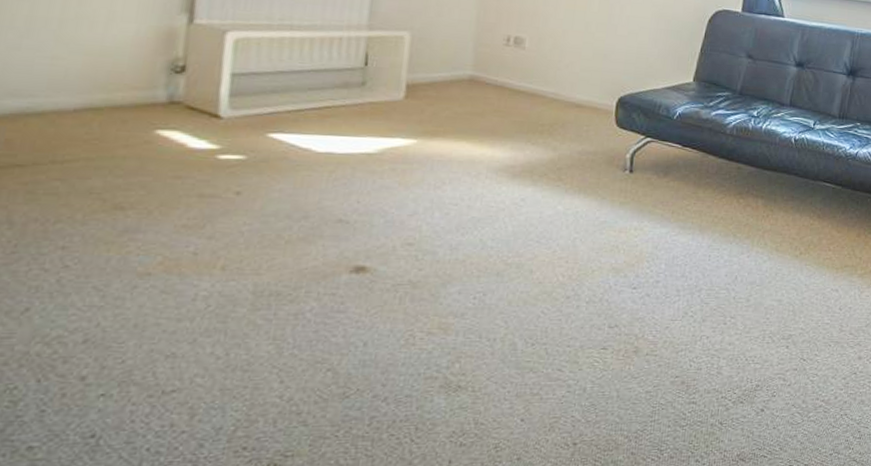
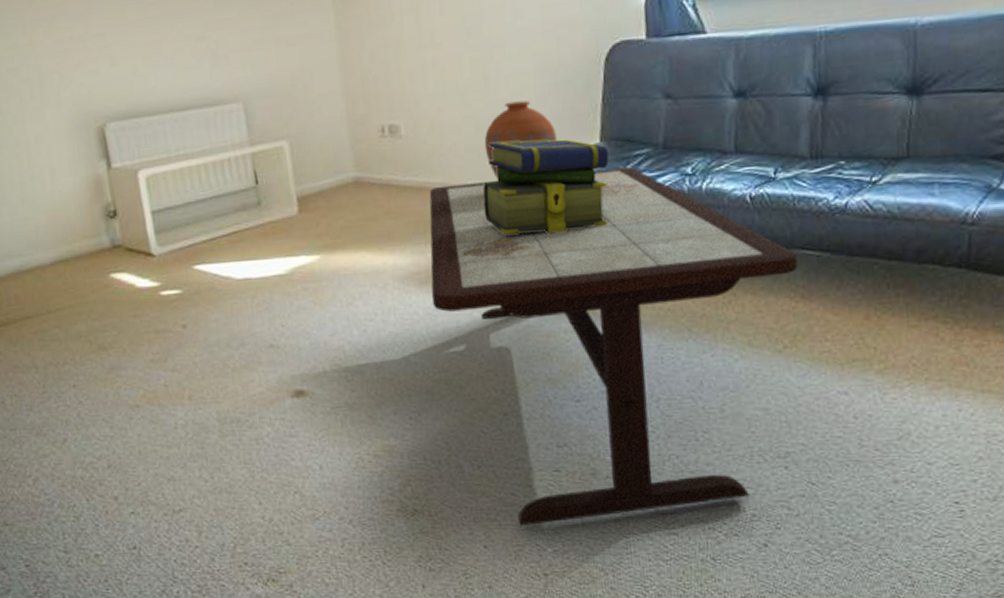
coffee table: none [520,95,820,398] -> present [429,167,798,525]
stack of books: none [585,66,698,148] -> present [482,139,609,234]
vase: none [597,37,660,97] -> present [484,100,557,180]

